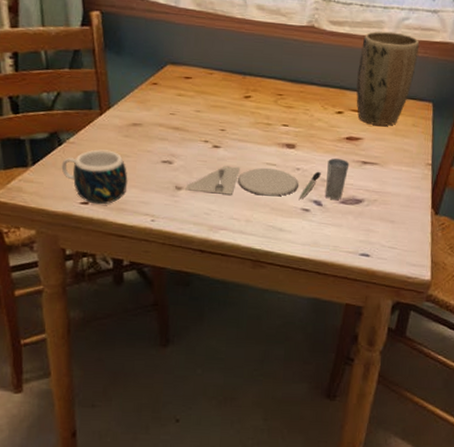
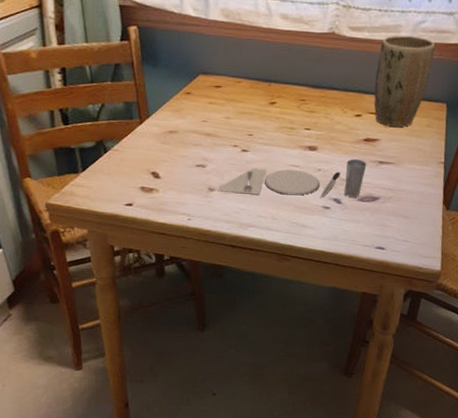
mug: present [61,149,128,205] -> none [107,156,166,206]

